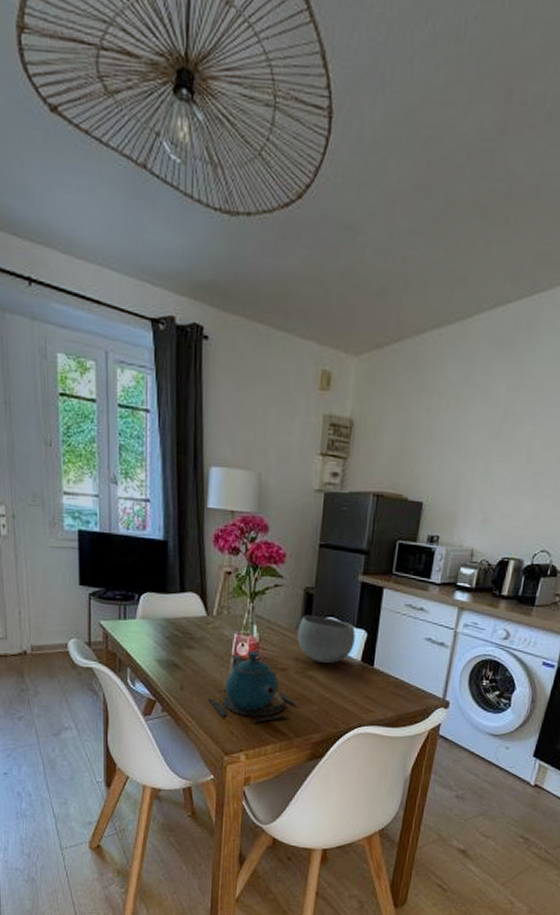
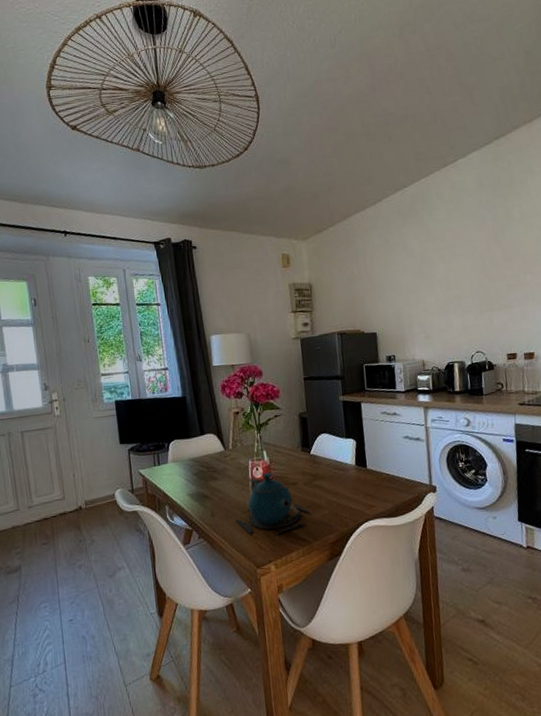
bowl: present [297,614,355,664] -> none [299,434,348,473]

